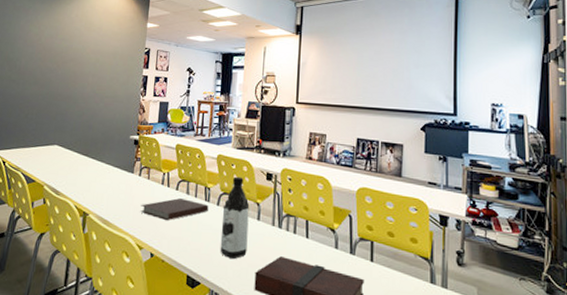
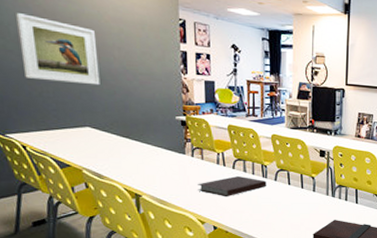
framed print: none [19,51,77,108] -> present [16,13,100,86]
water bottle: present [220,176,250,260] -> none [280,154,305,226]

